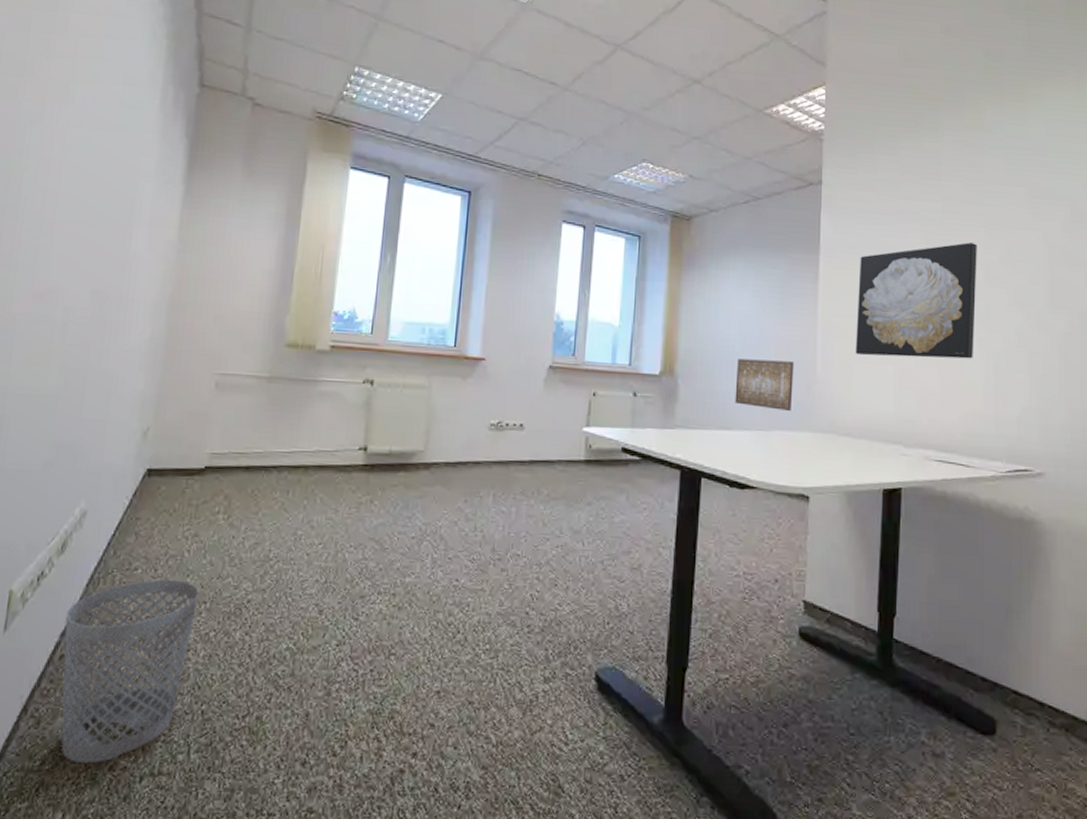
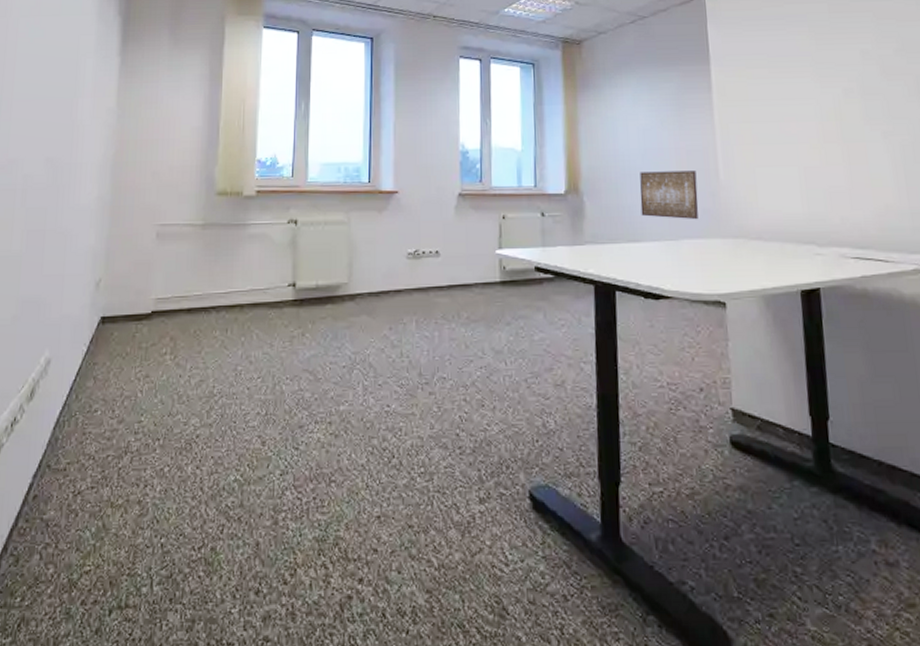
wastebasket: present [61,579,200,764] -> none [36,419,153,599]
wall art: present [855,242,977,359] -> none [751,39,879,159]

